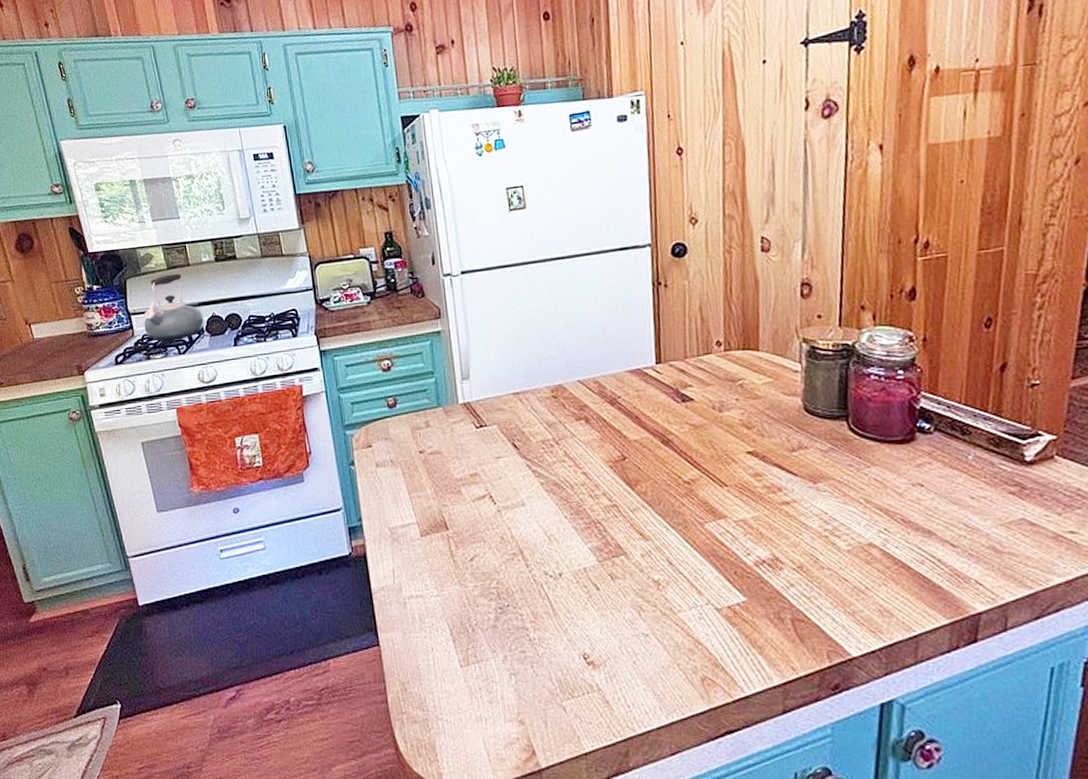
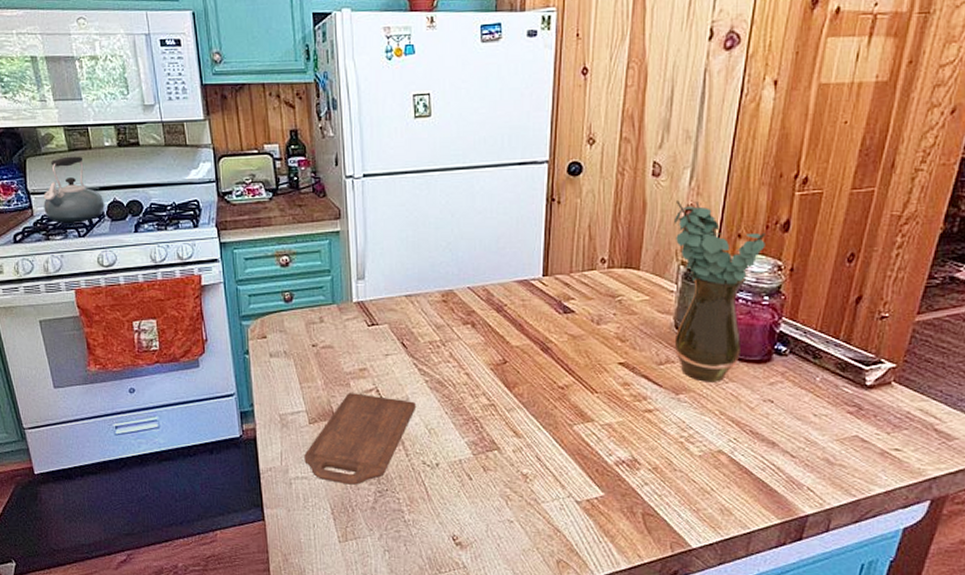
cutting board: none [417,500,533,602] -> present [304,393,416,485]
vase: none [790,275,892,468] -> present [674,201,766,382]

